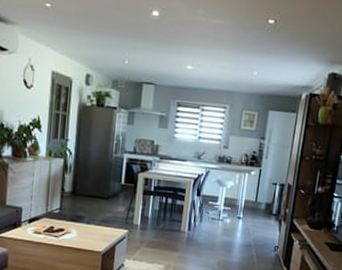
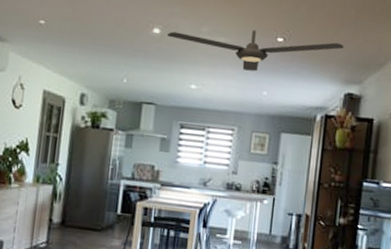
ceiling fan: none [166,12,331,53] -> present [167,30,344,72]

